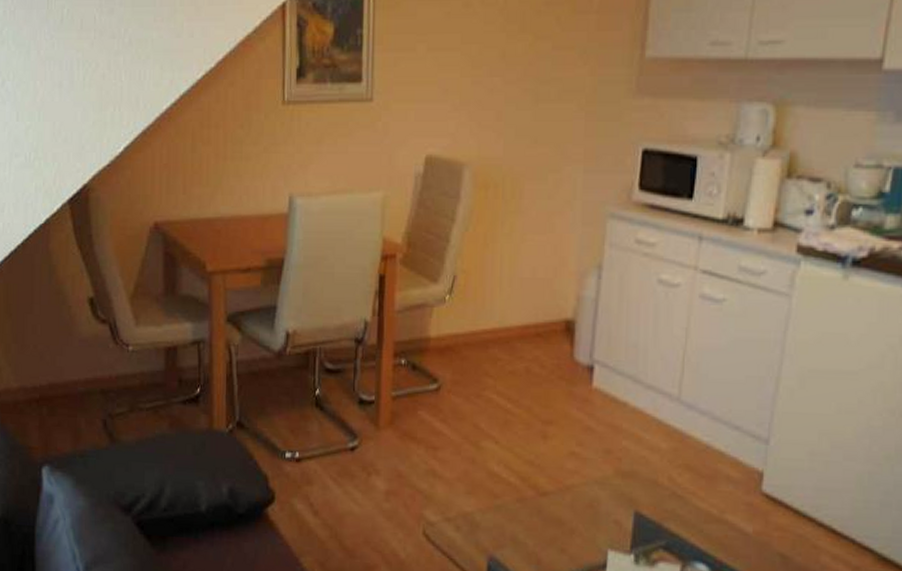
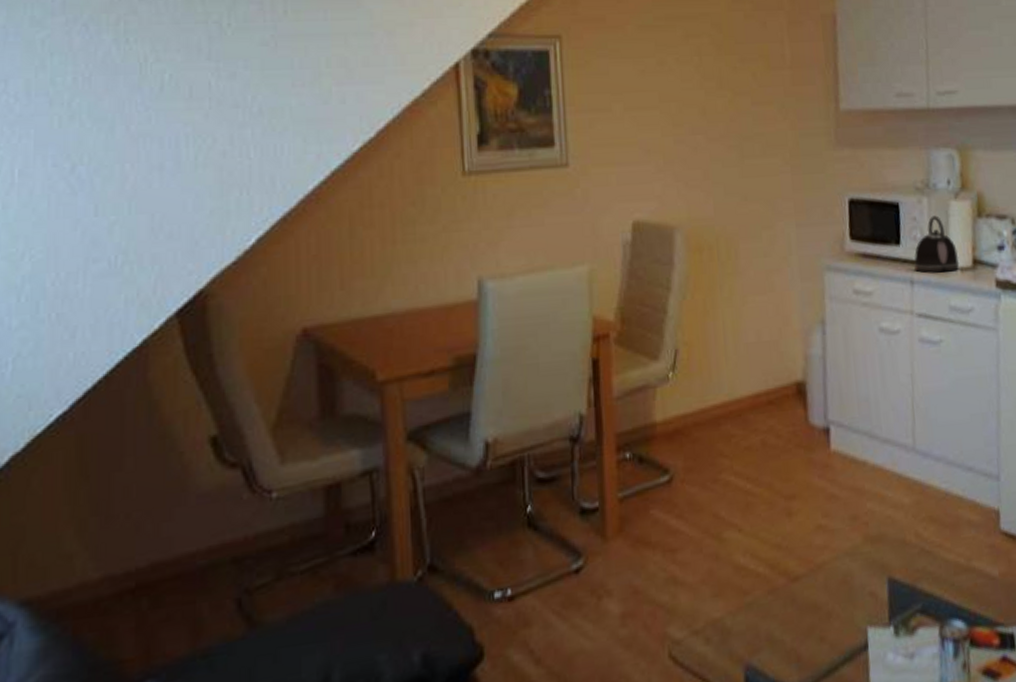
kettle: none [704,172,758,232] -> present [913,215,960,273]

